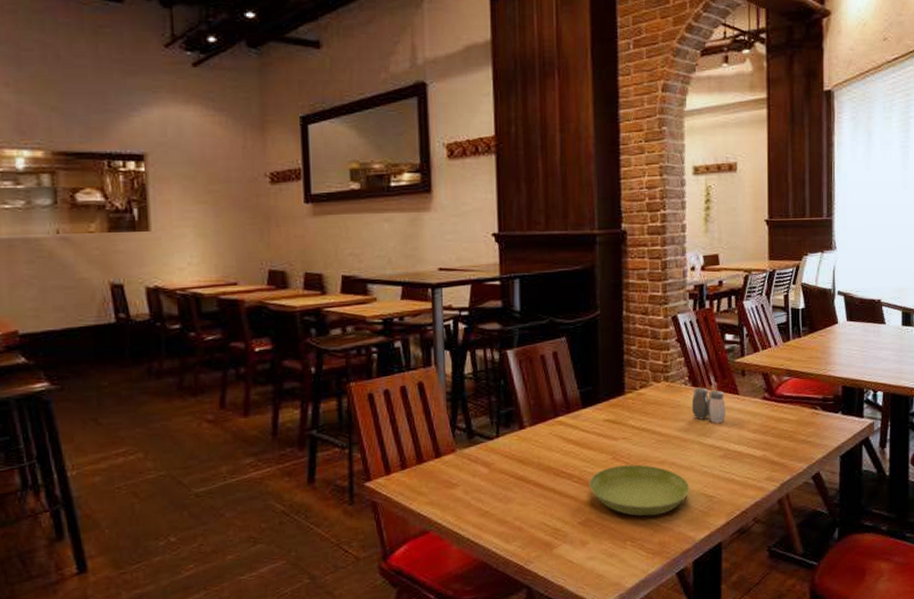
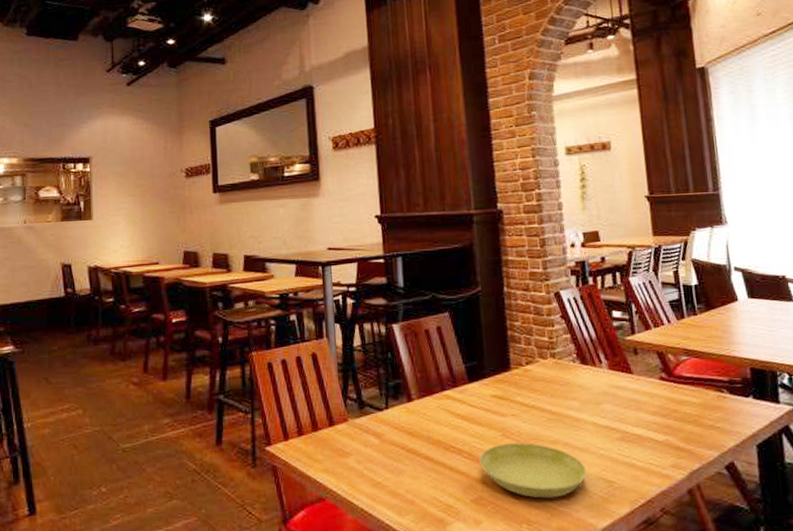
salt and pepper shaker: present [691,387,726,423] -> none [581,365,620,403]

